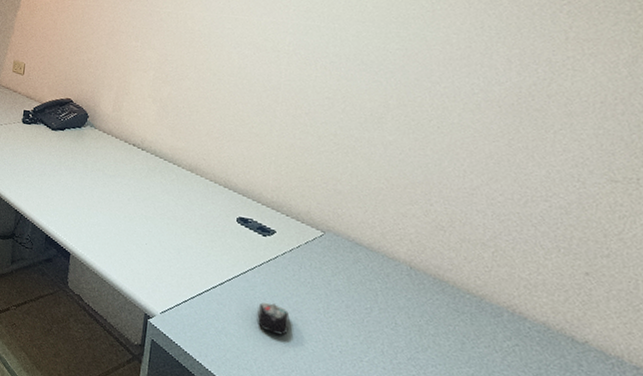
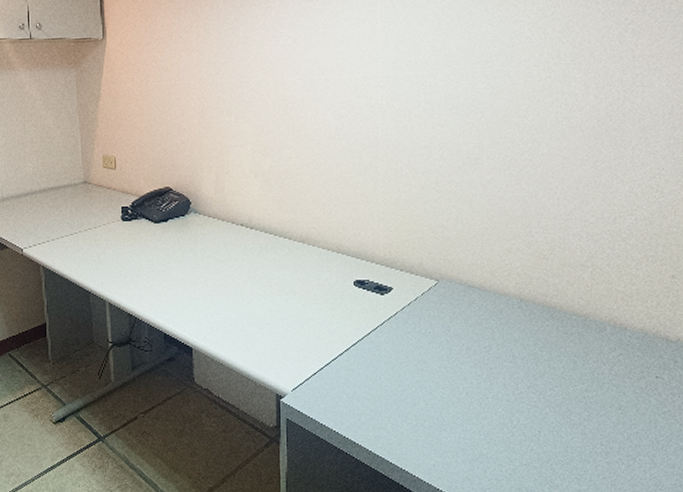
computer mouse: present [257,302,290,335] -> none [385,359,416,389]

